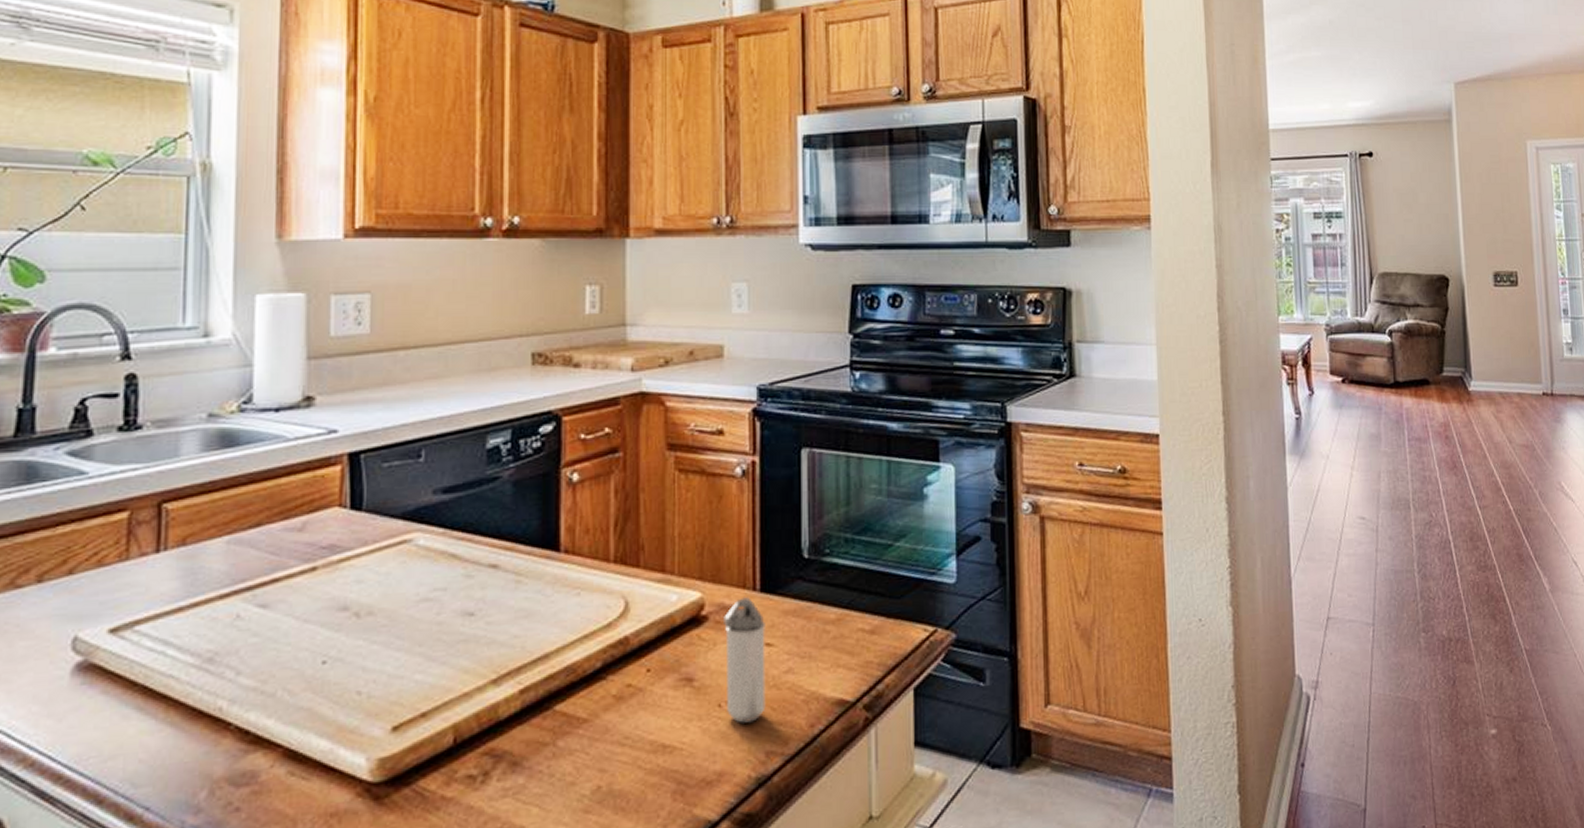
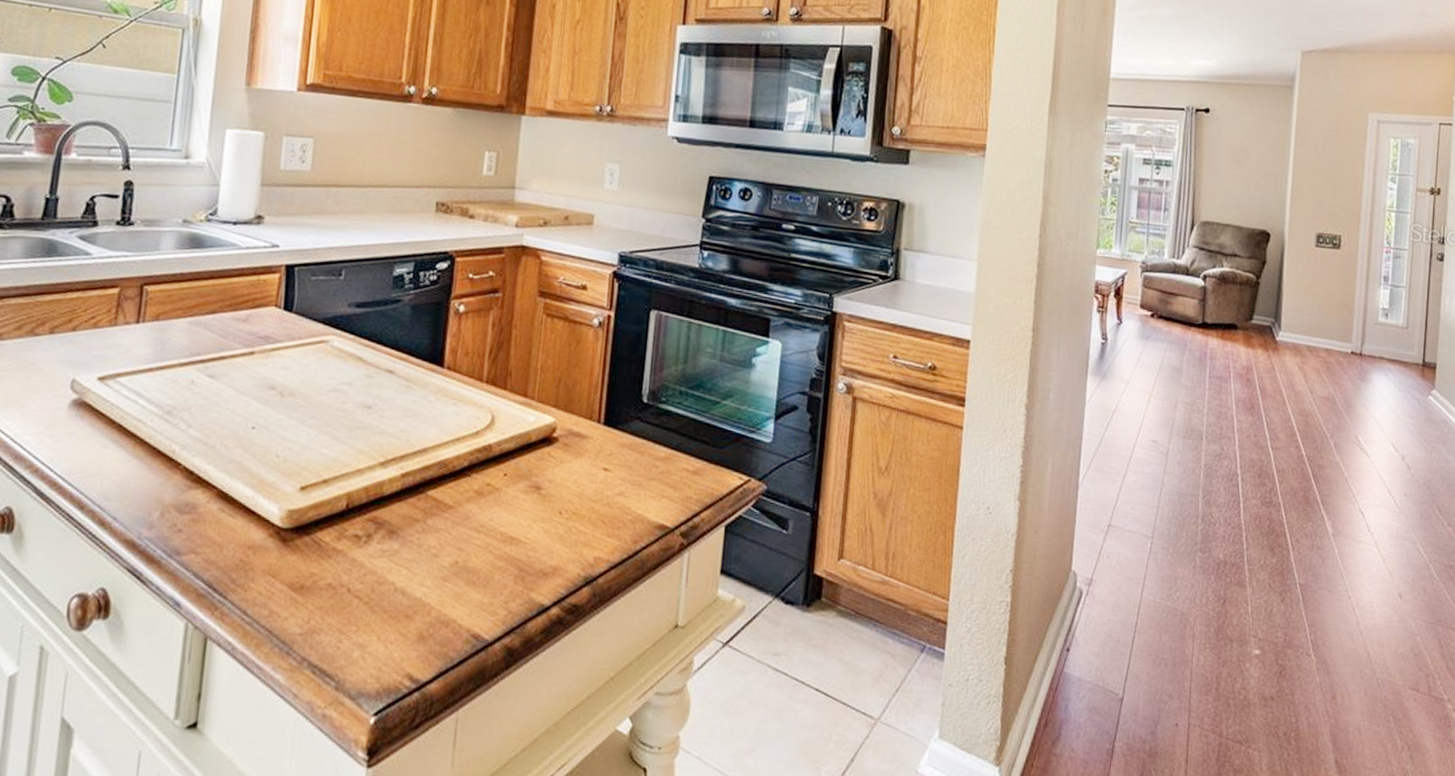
shaker: present [722,596,766,723] -> none [566,426,605,531]

